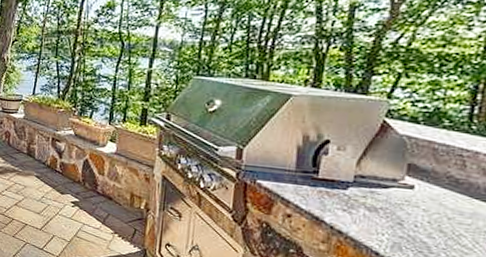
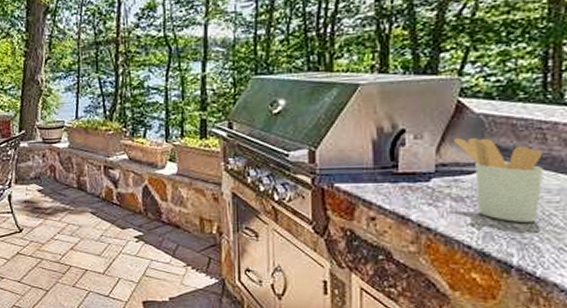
utensil holder: none [375,154,461,240] -> present [454,137,544,222]

